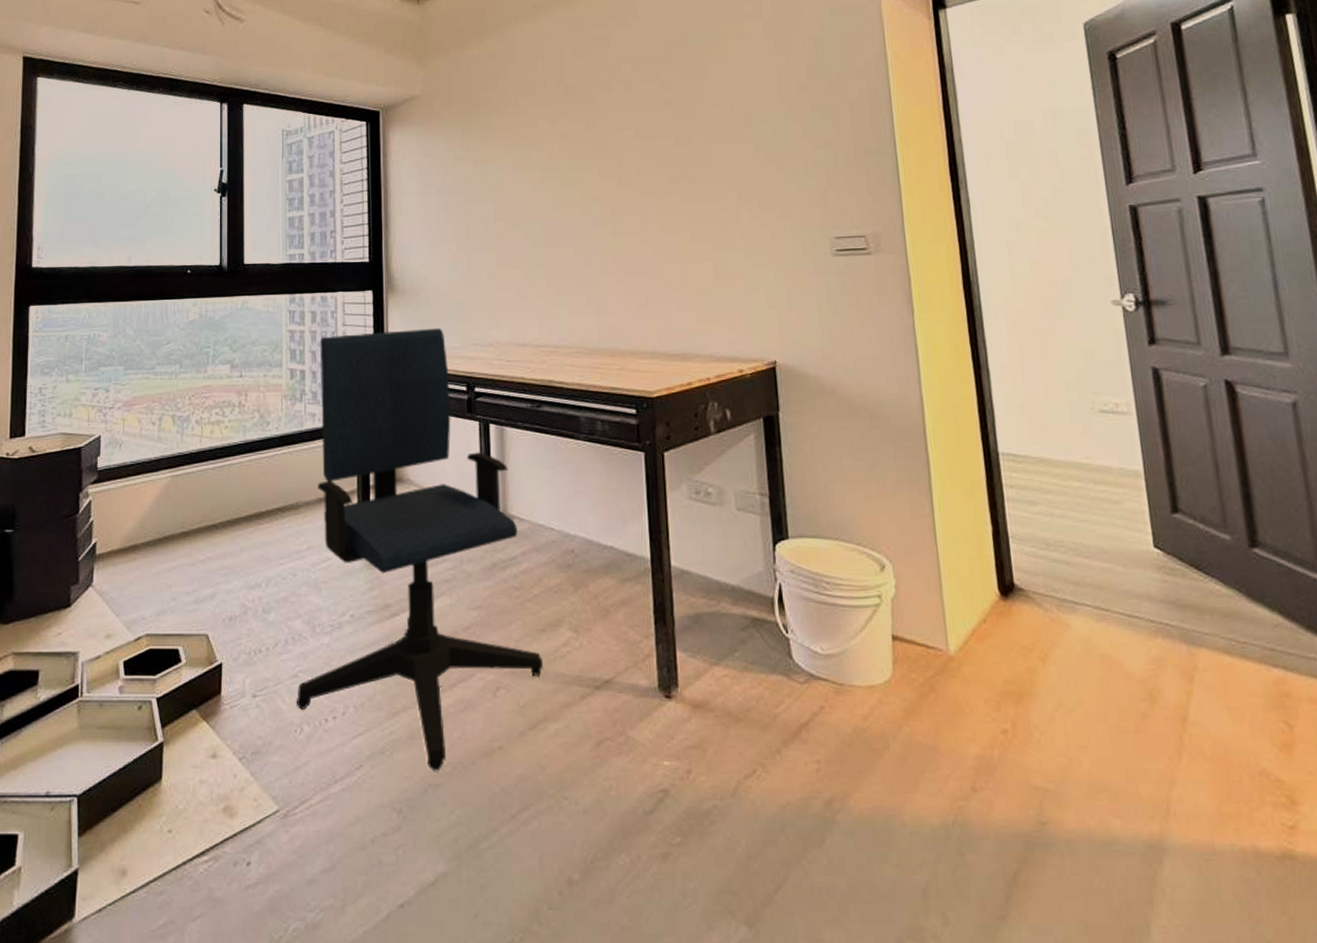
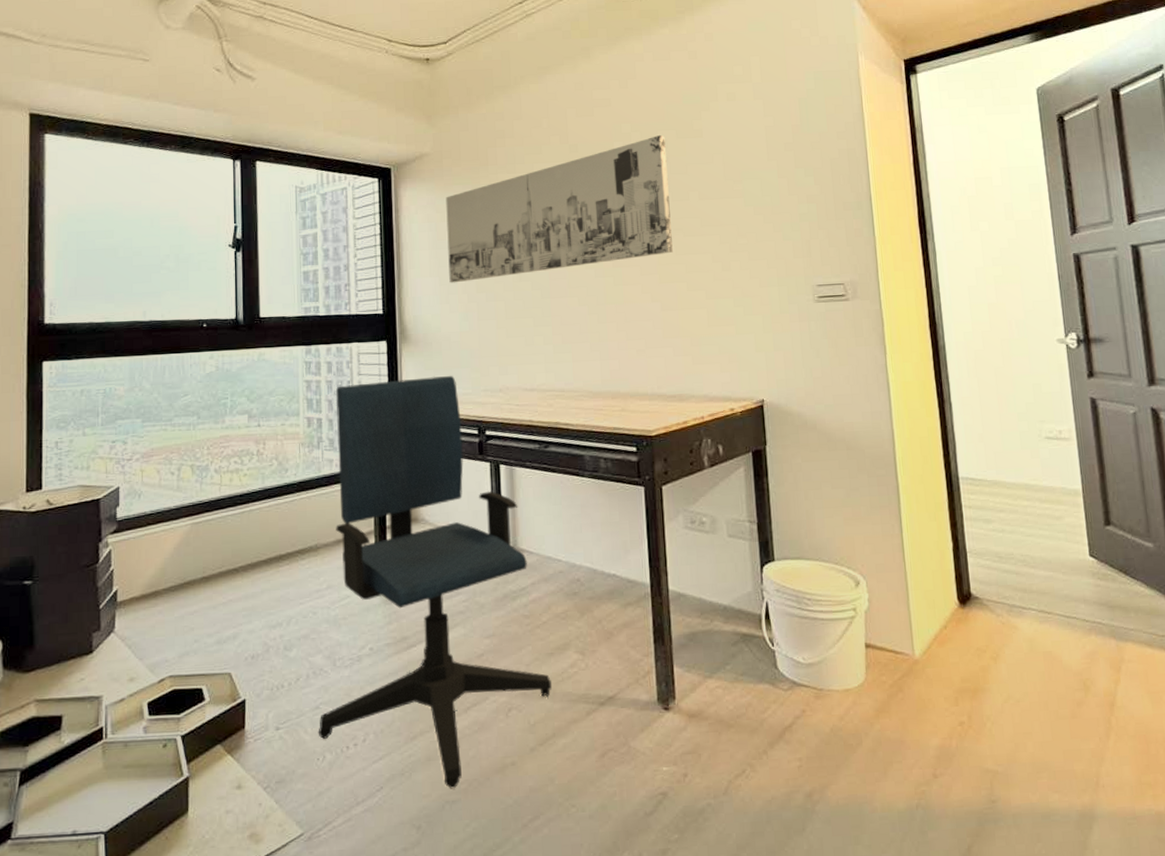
wall art: none [435,76,676,231] -> present [446,135,673,283]

